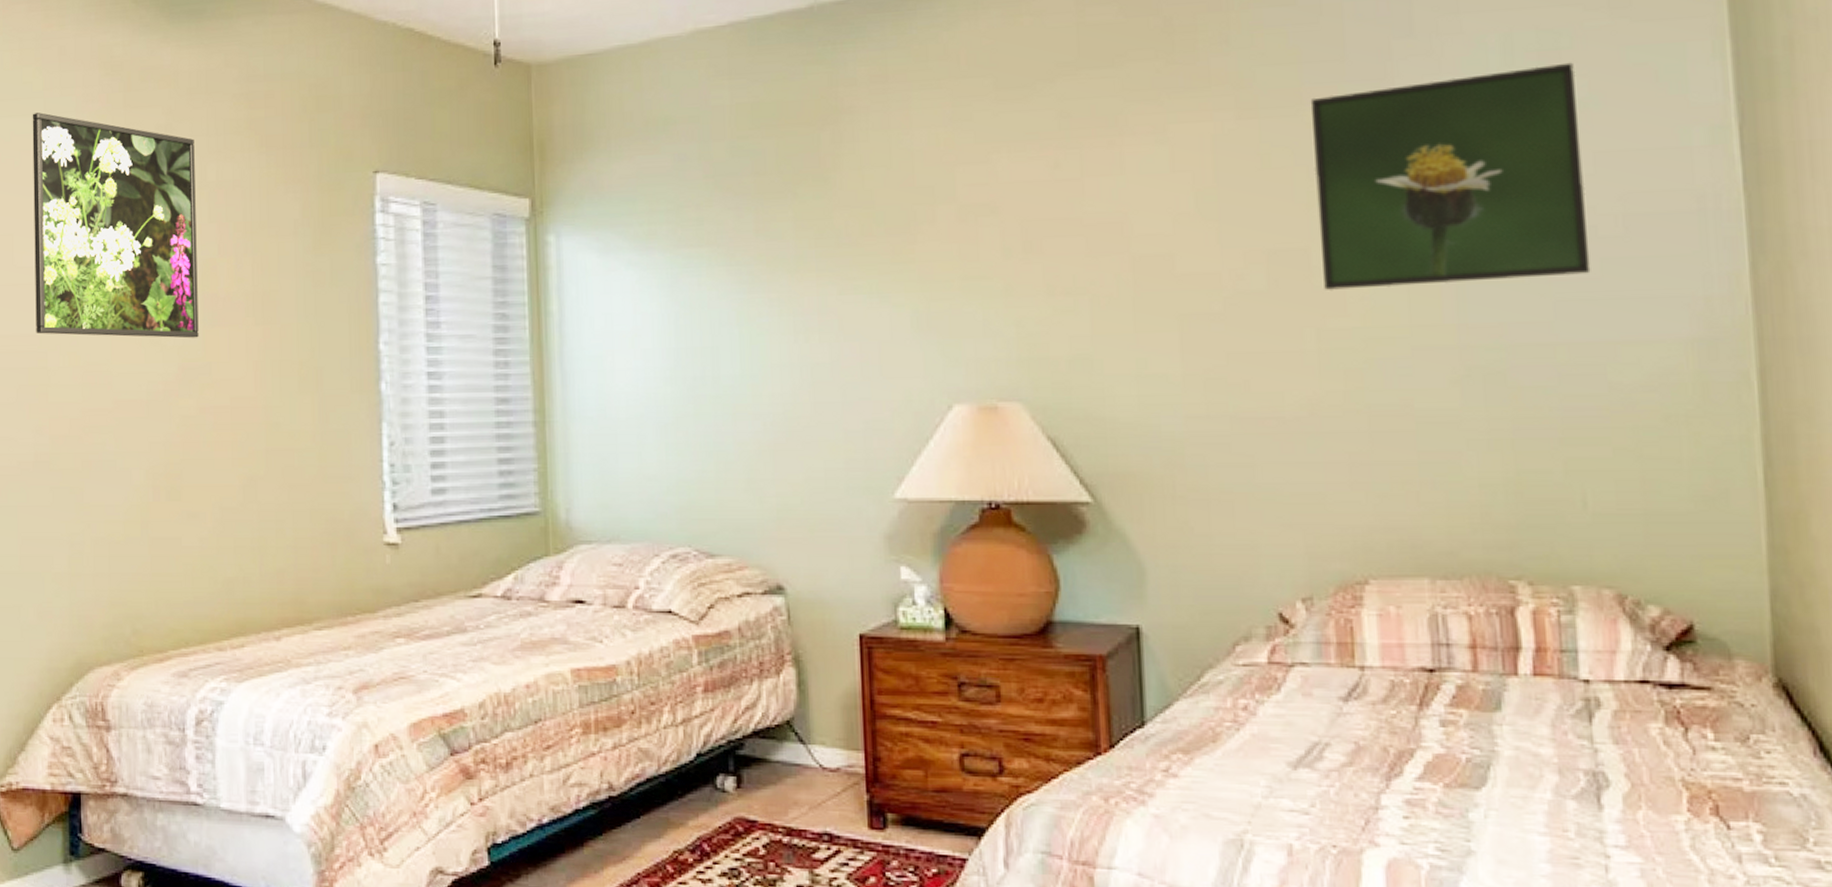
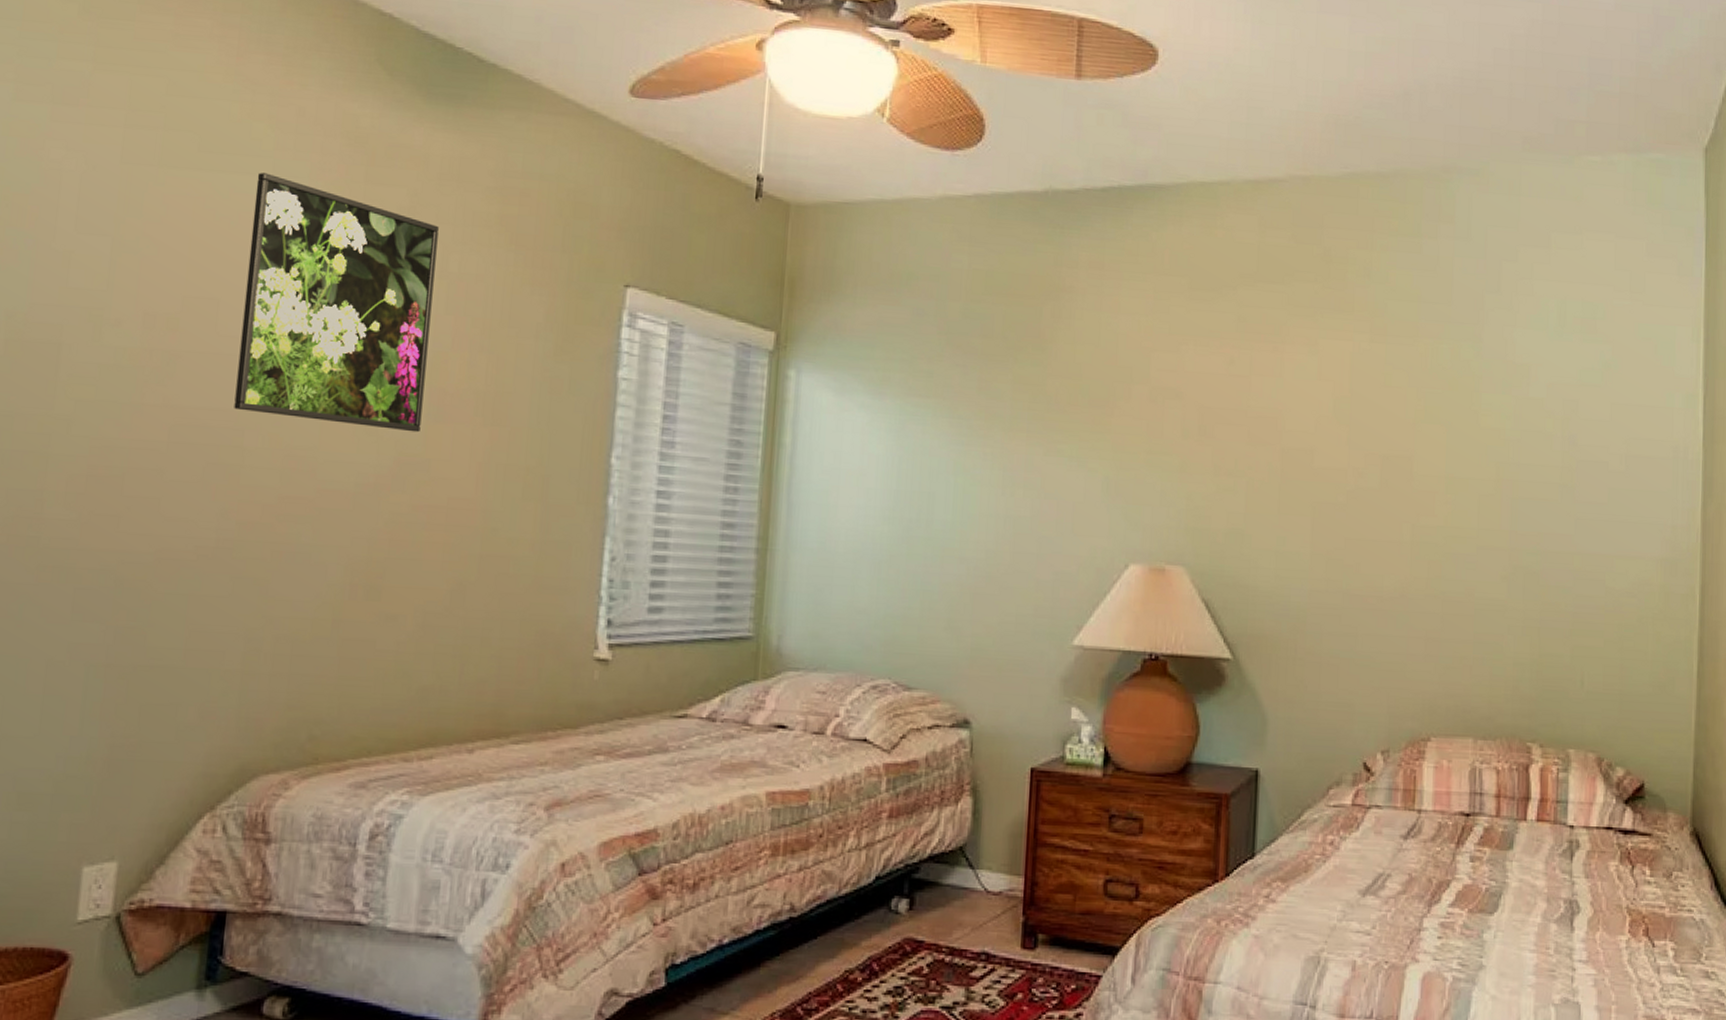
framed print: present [1310,62,1591,291] -> none [1420,330,1605,500]

